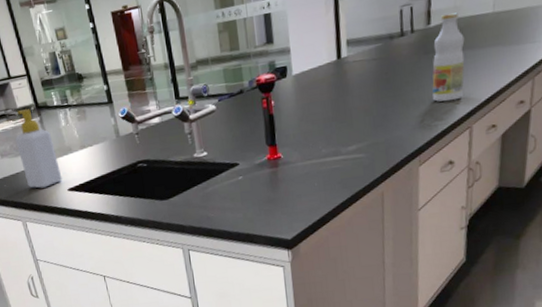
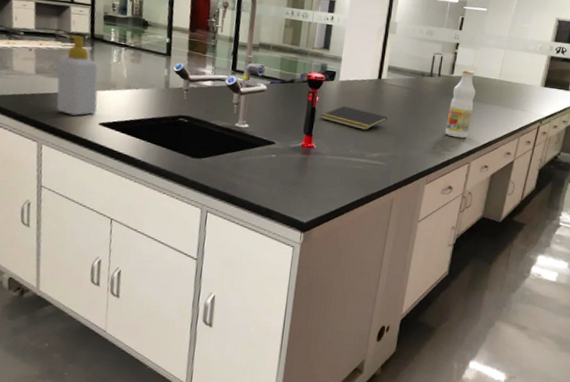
notepad: none [280,99,358,125] -> present [320,105,388,130]

